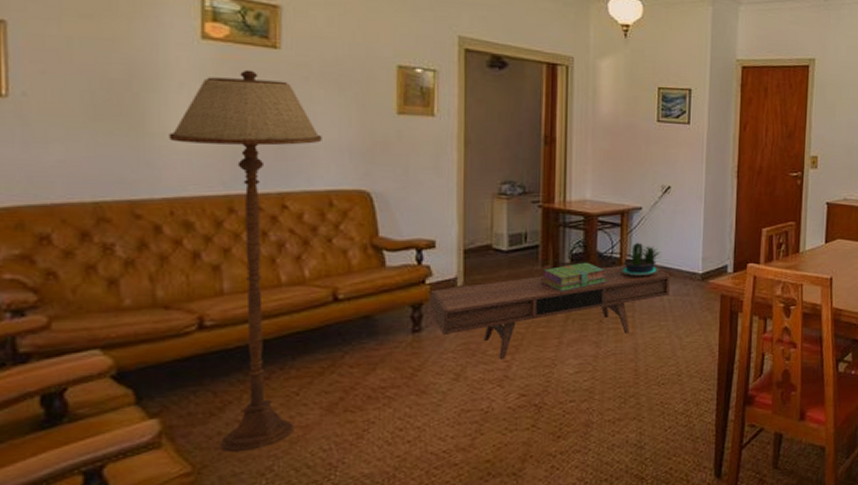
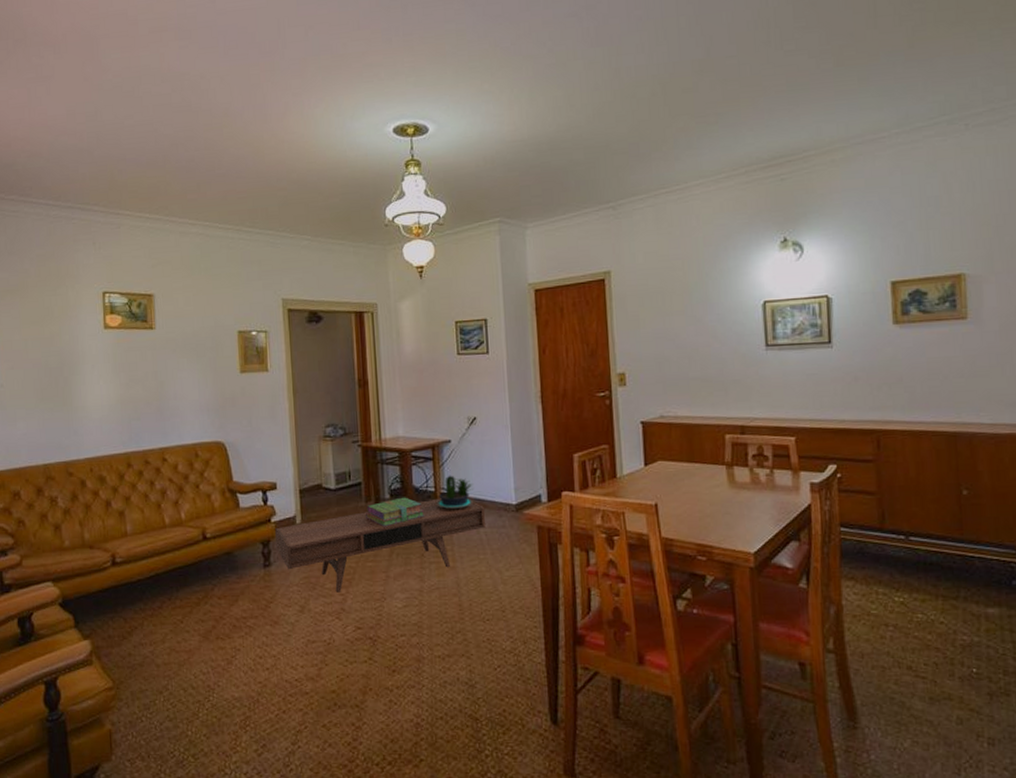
floor lamp: present [169,69,322,452] -> none [87,349,188,671]

